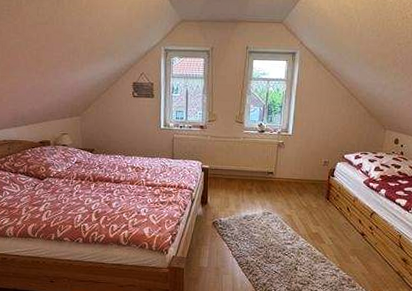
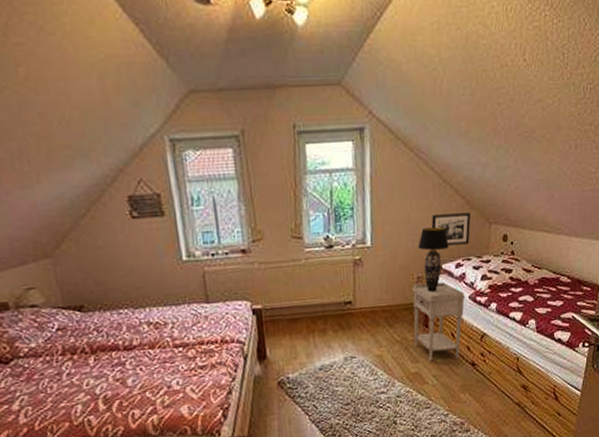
nightstand: none [317,167,361,229] -> present [411,281,466,362]
table lamp: none [327,127,351,174] -> present [418,227,449,292]
picture frame: none [338,118,371,142] -> present [431,212,471,246]

